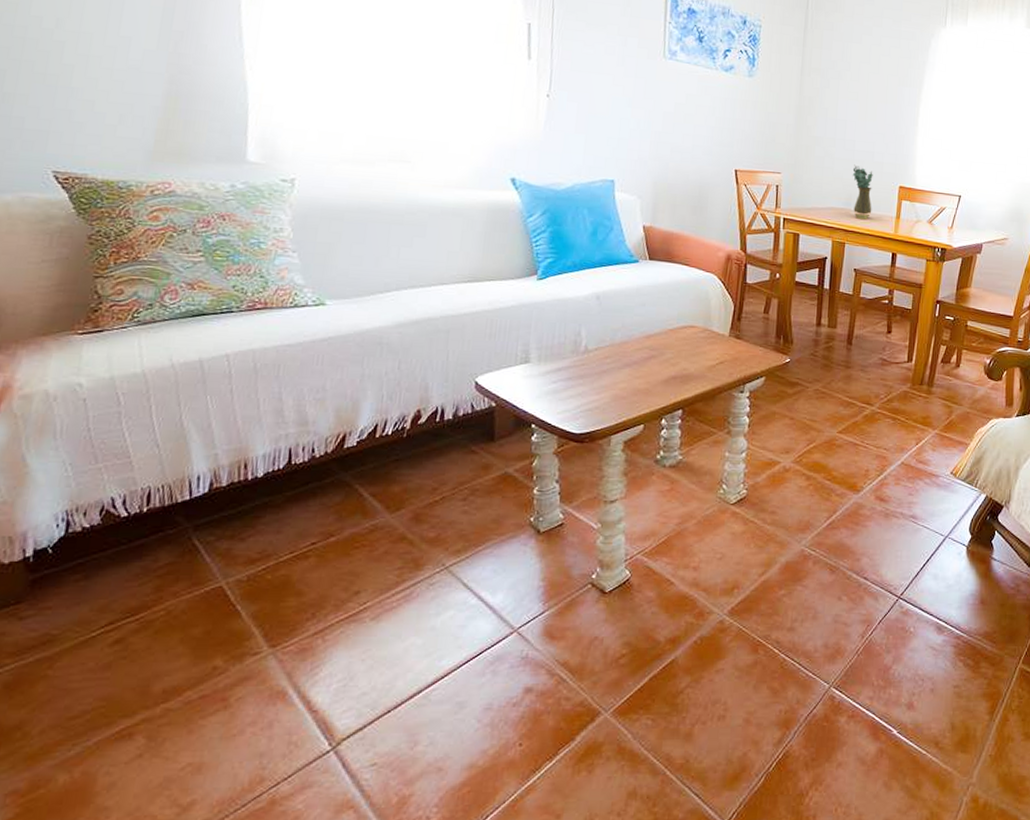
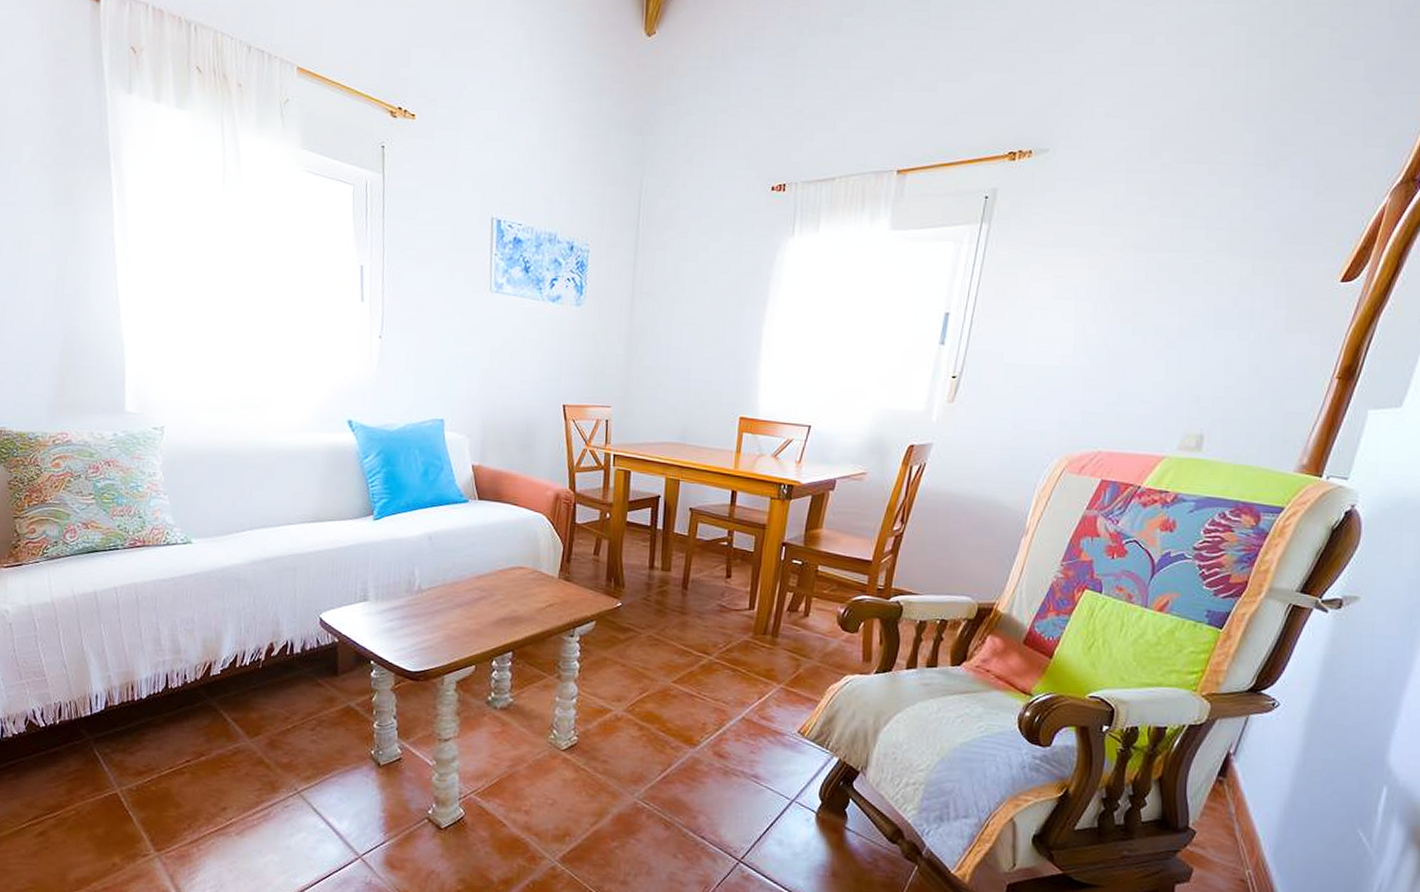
vase: present [852,164,873,221] -> none [687,395,711,456]

